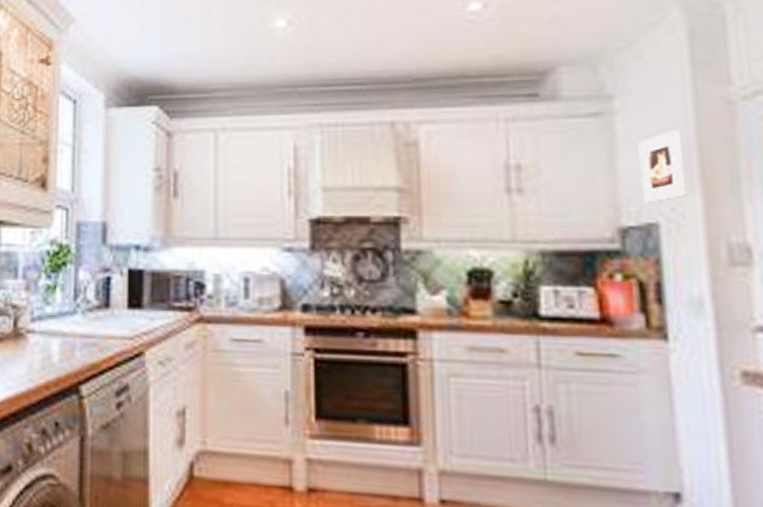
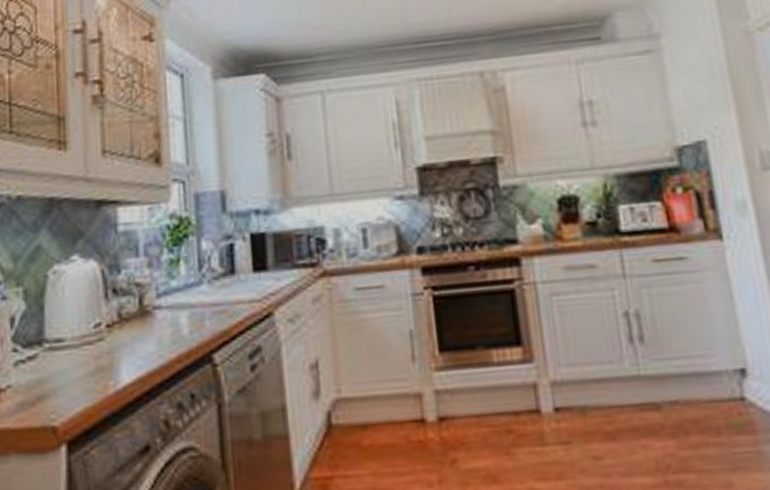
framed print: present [638,130,687,203] -> none [683,59,725,124]

